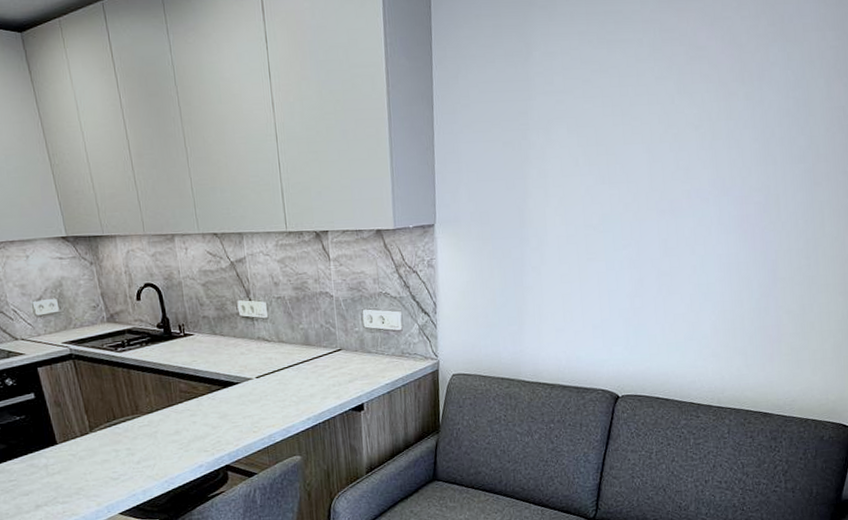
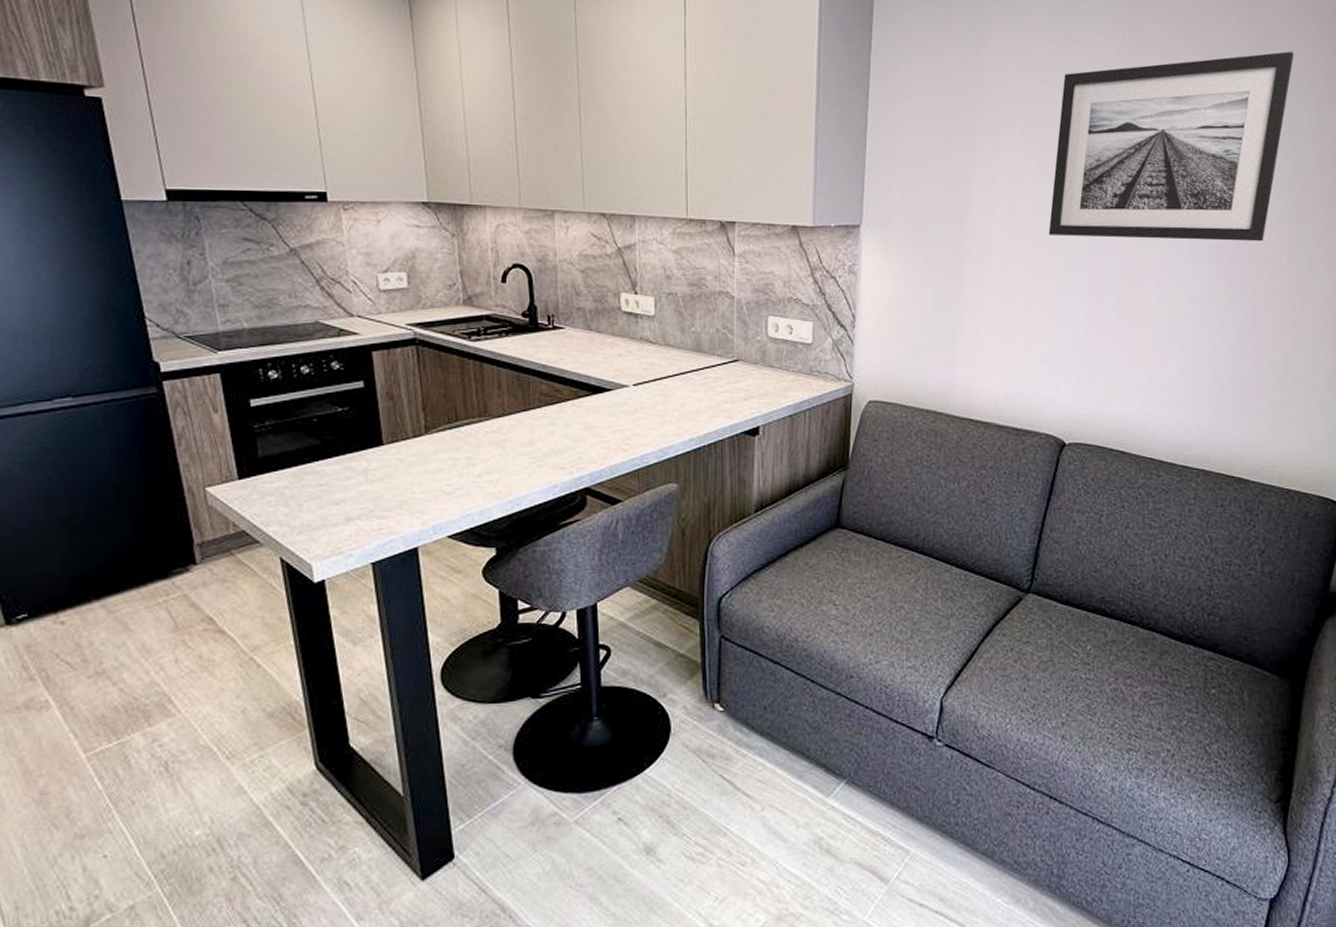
wall art: none [596,32,806,219] -> present [1048,51,1294,242]

